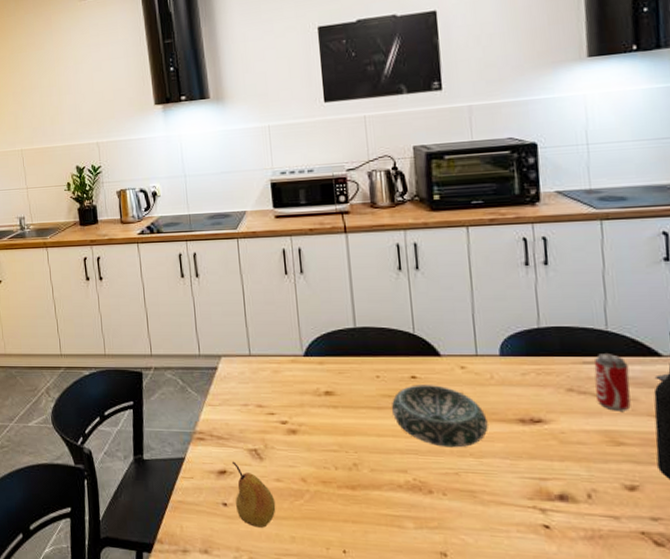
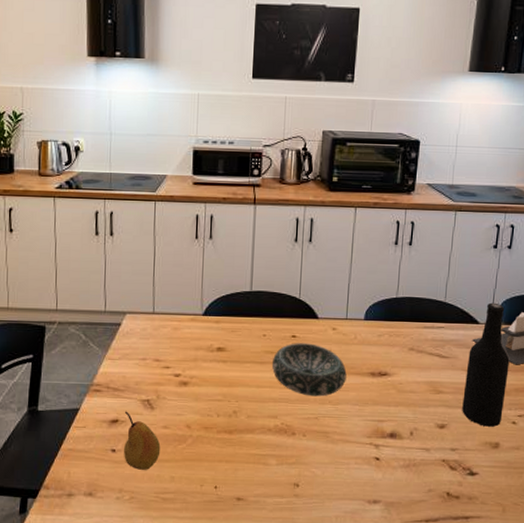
beverage can: present [594,354,631,411] -> none [429,320,455,367]

